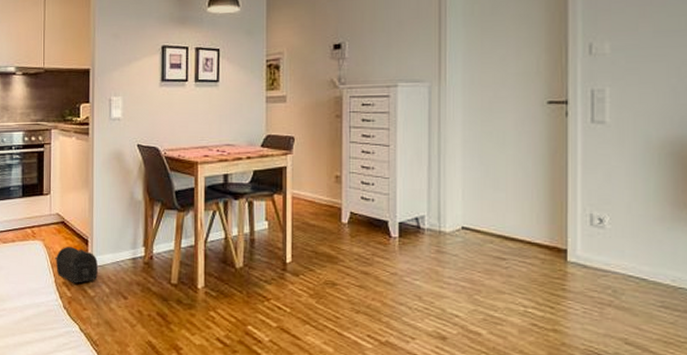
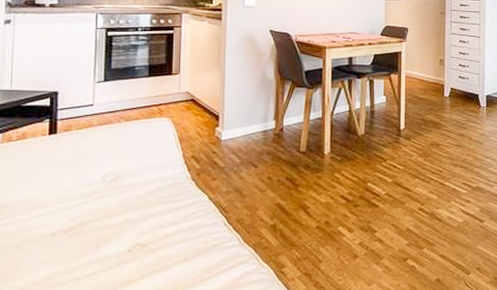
treasure chest: present [55,247,98,283] -> none [183,123,228,156]

